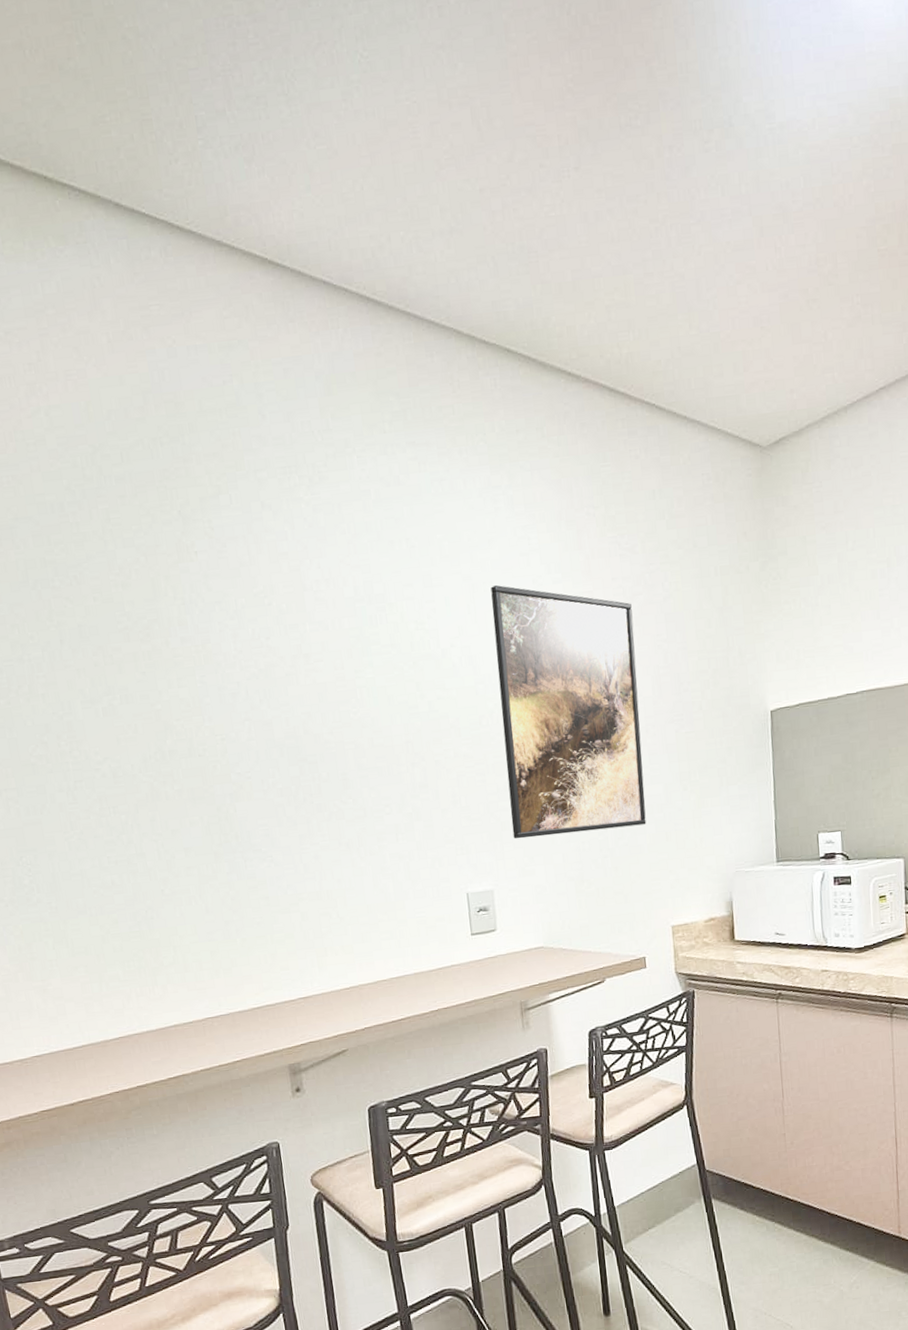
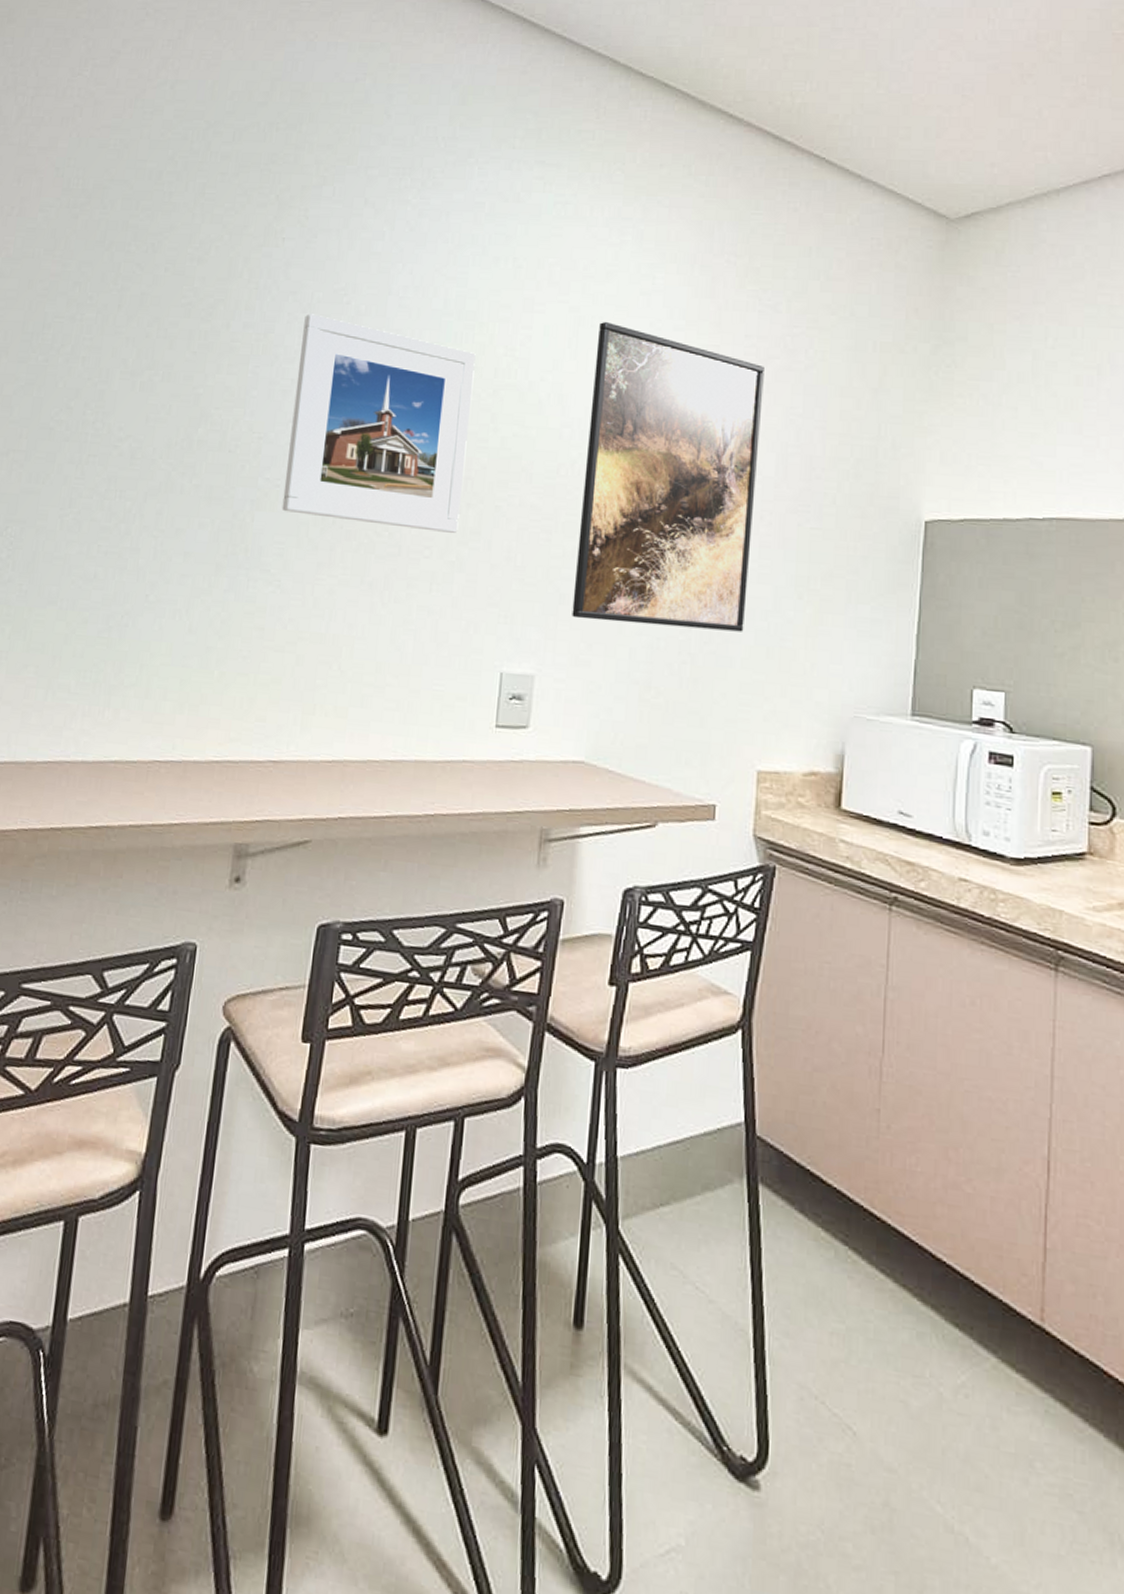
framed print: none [234,619,409,798] -> present [281,314,476,533]

